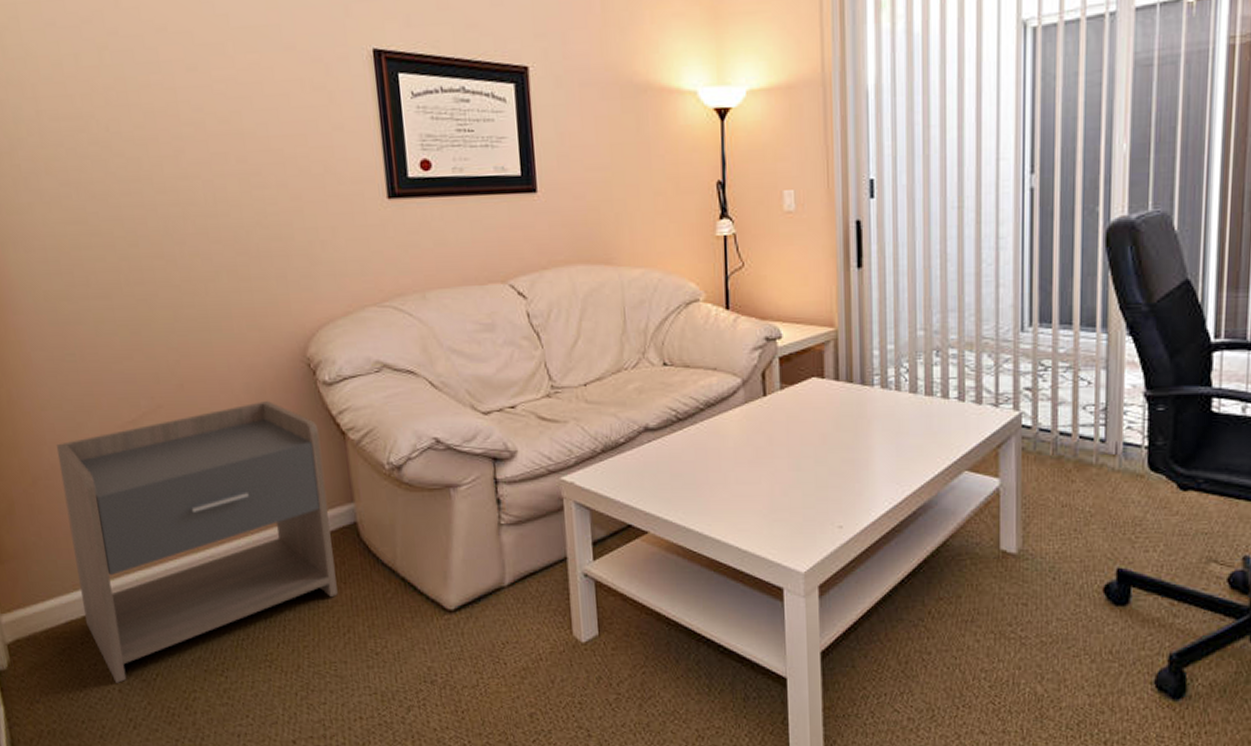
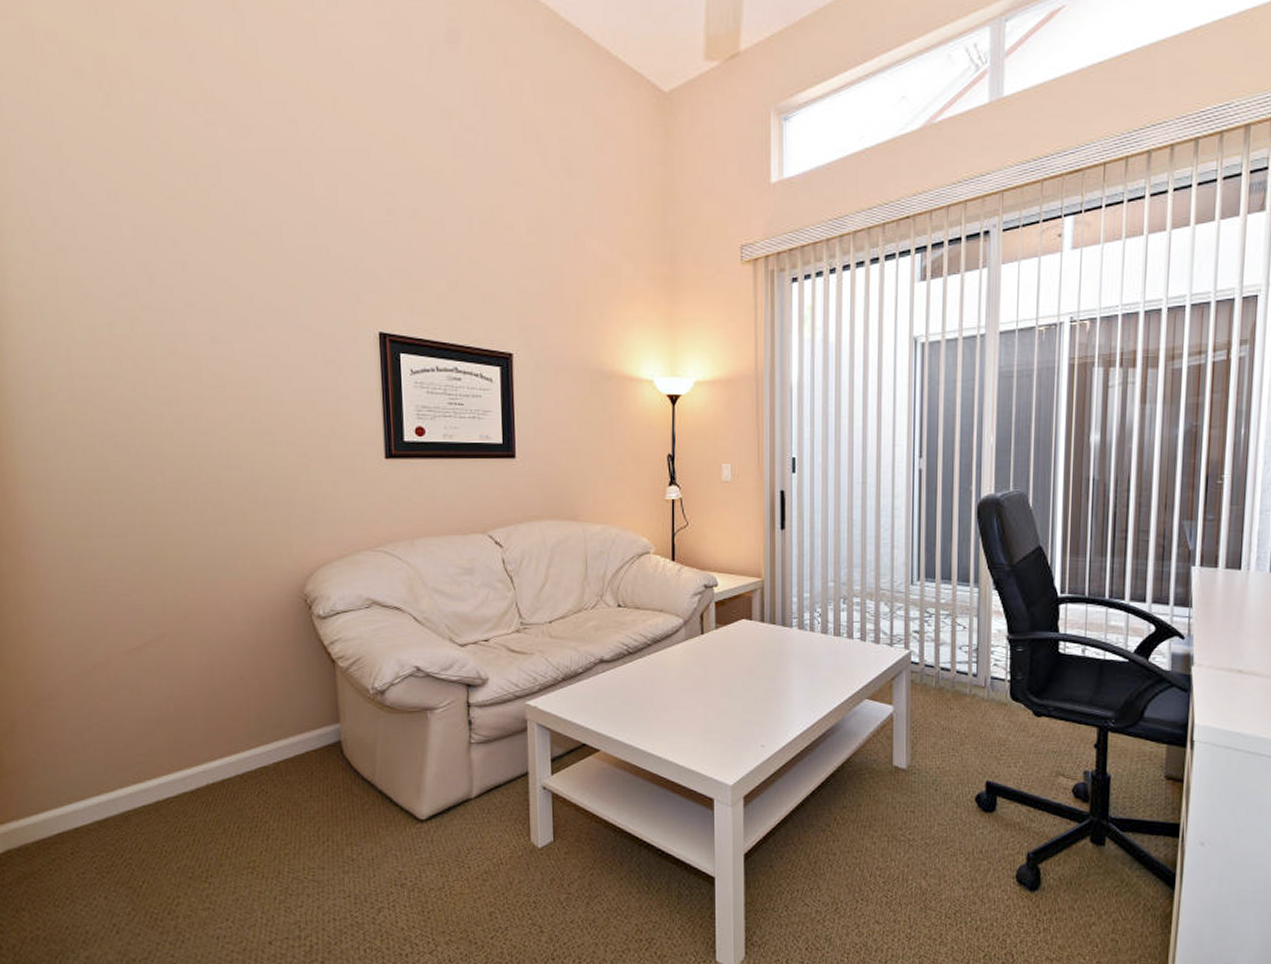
nightstand: present [56,400,338,683] -> none [61,631,320,890]

